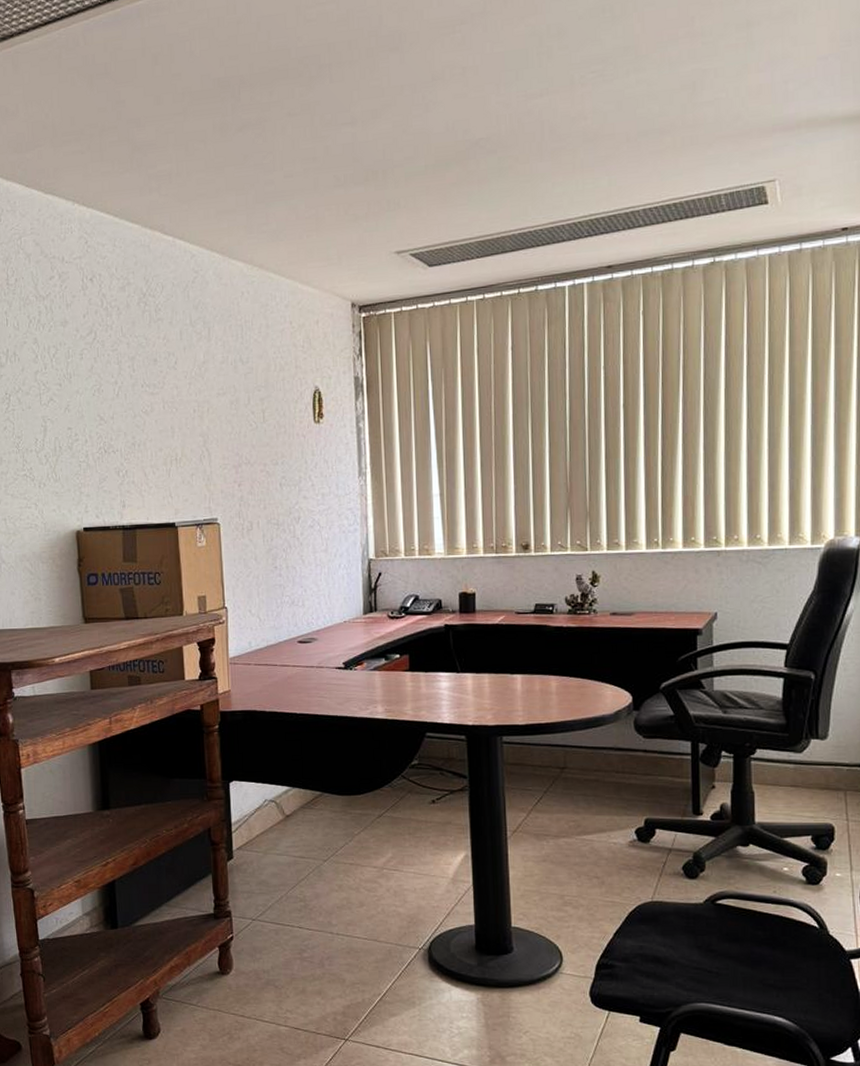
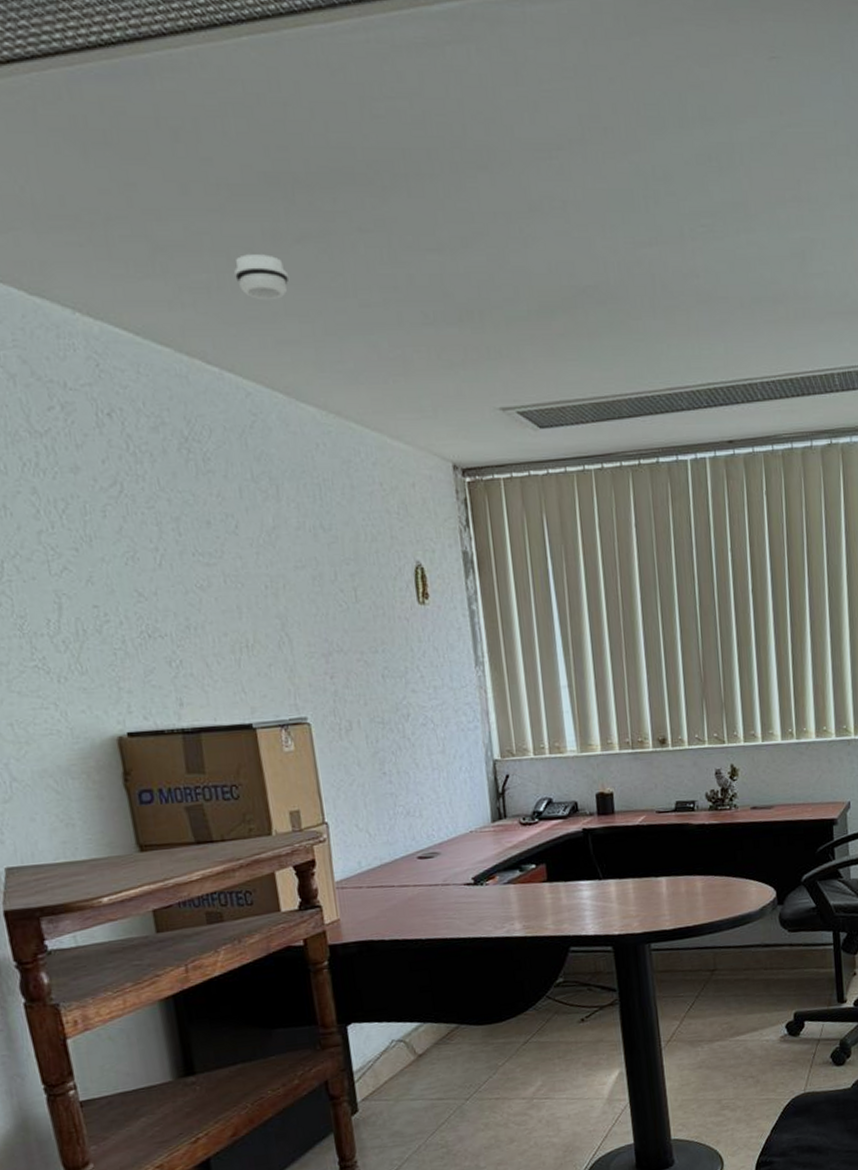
smoke detector: none [190,143,231,180] -> present [234,254,290,300]

